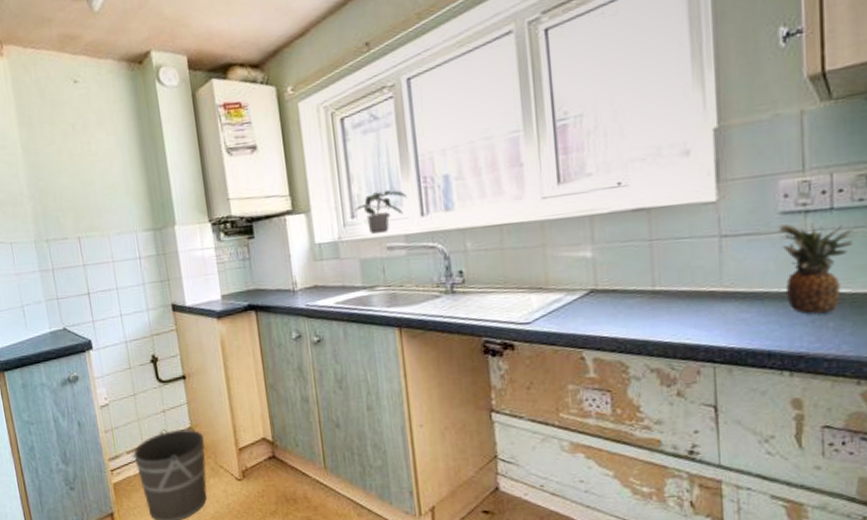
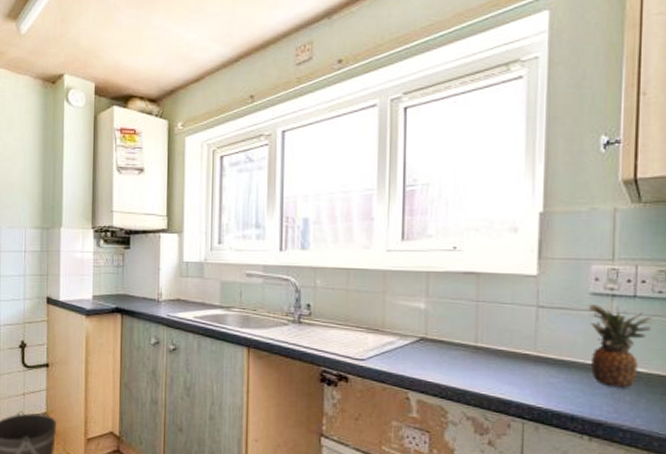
potted plant: present [354,190,406,234] -> none [221,224,269,260]

